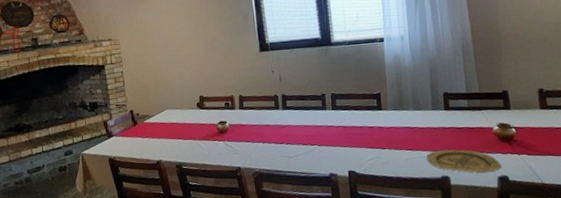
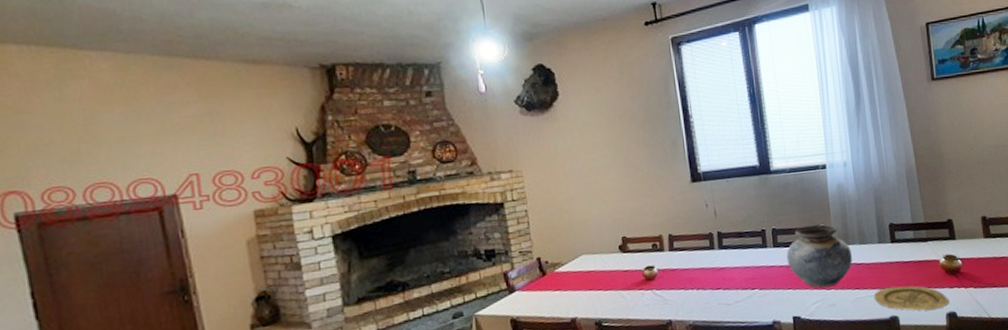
vase: none [344,91,407,148] -> present [786,224,853,288]

